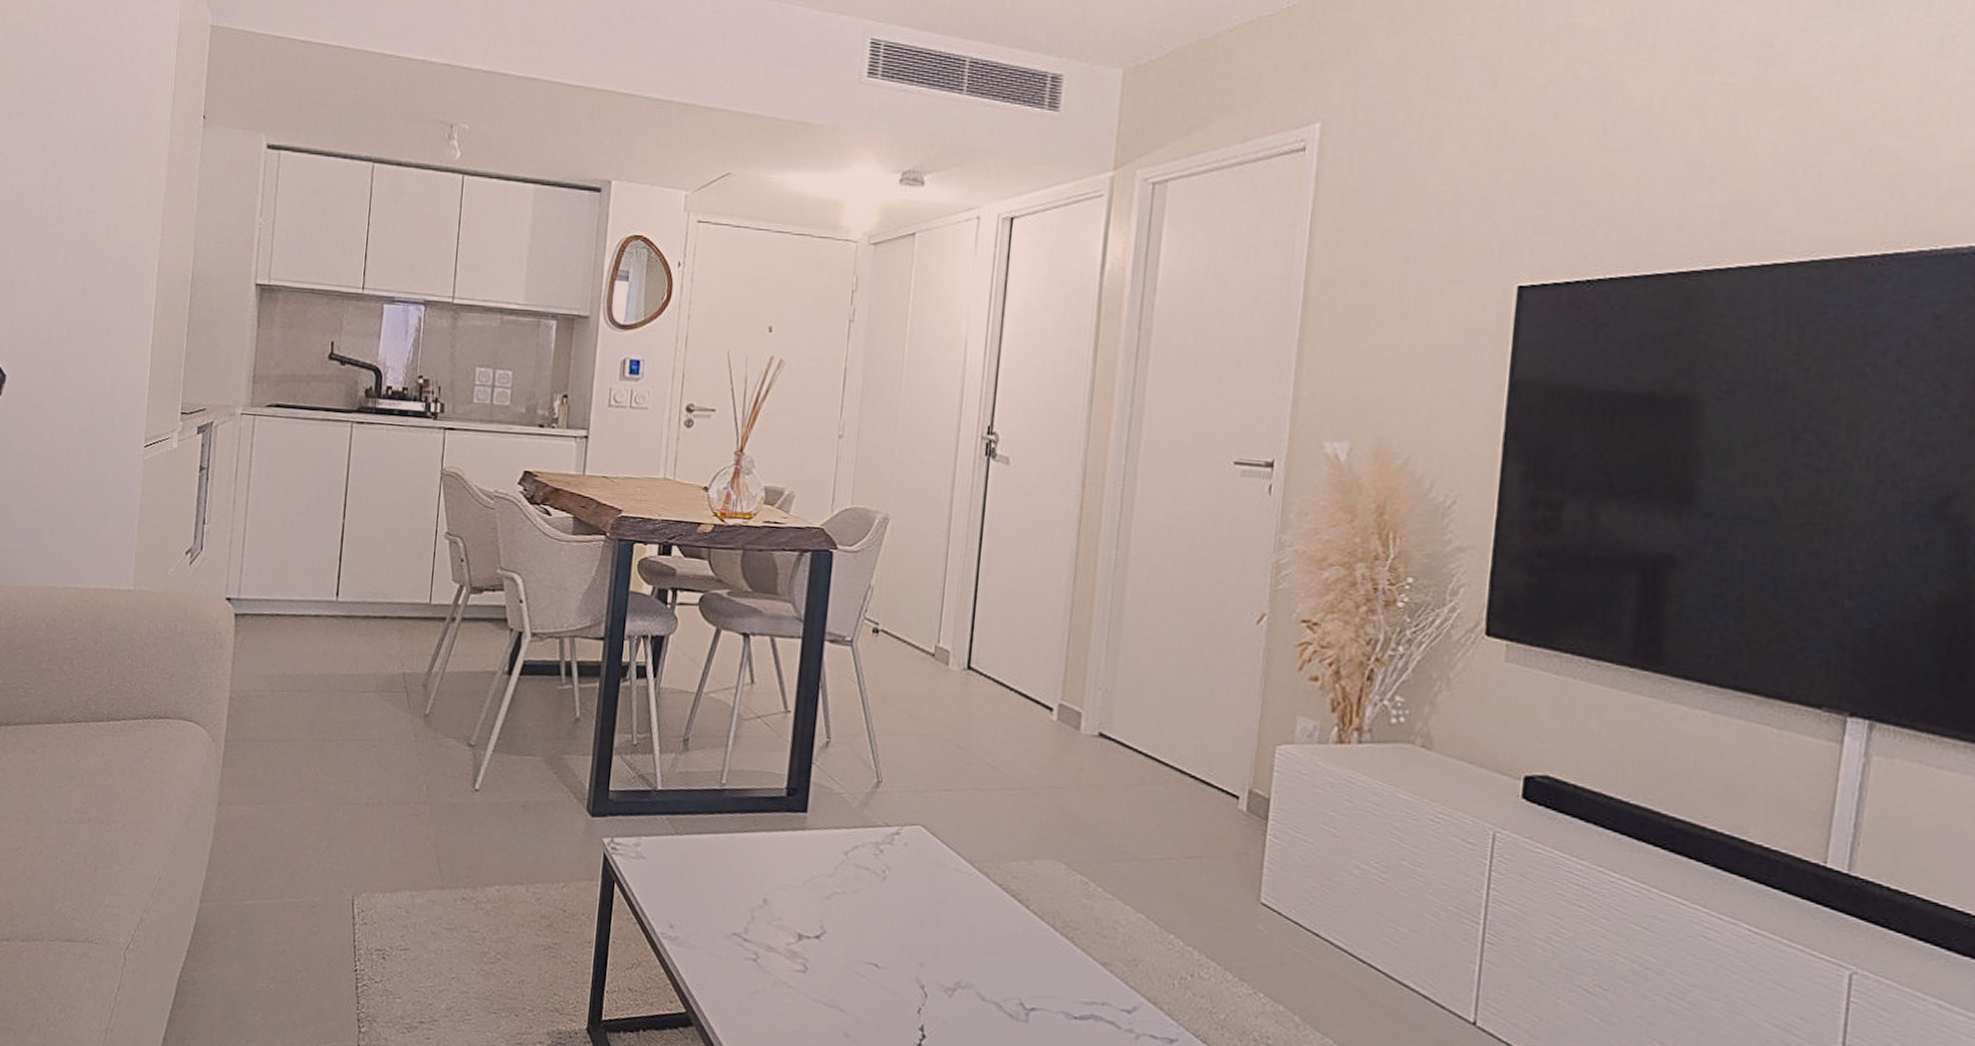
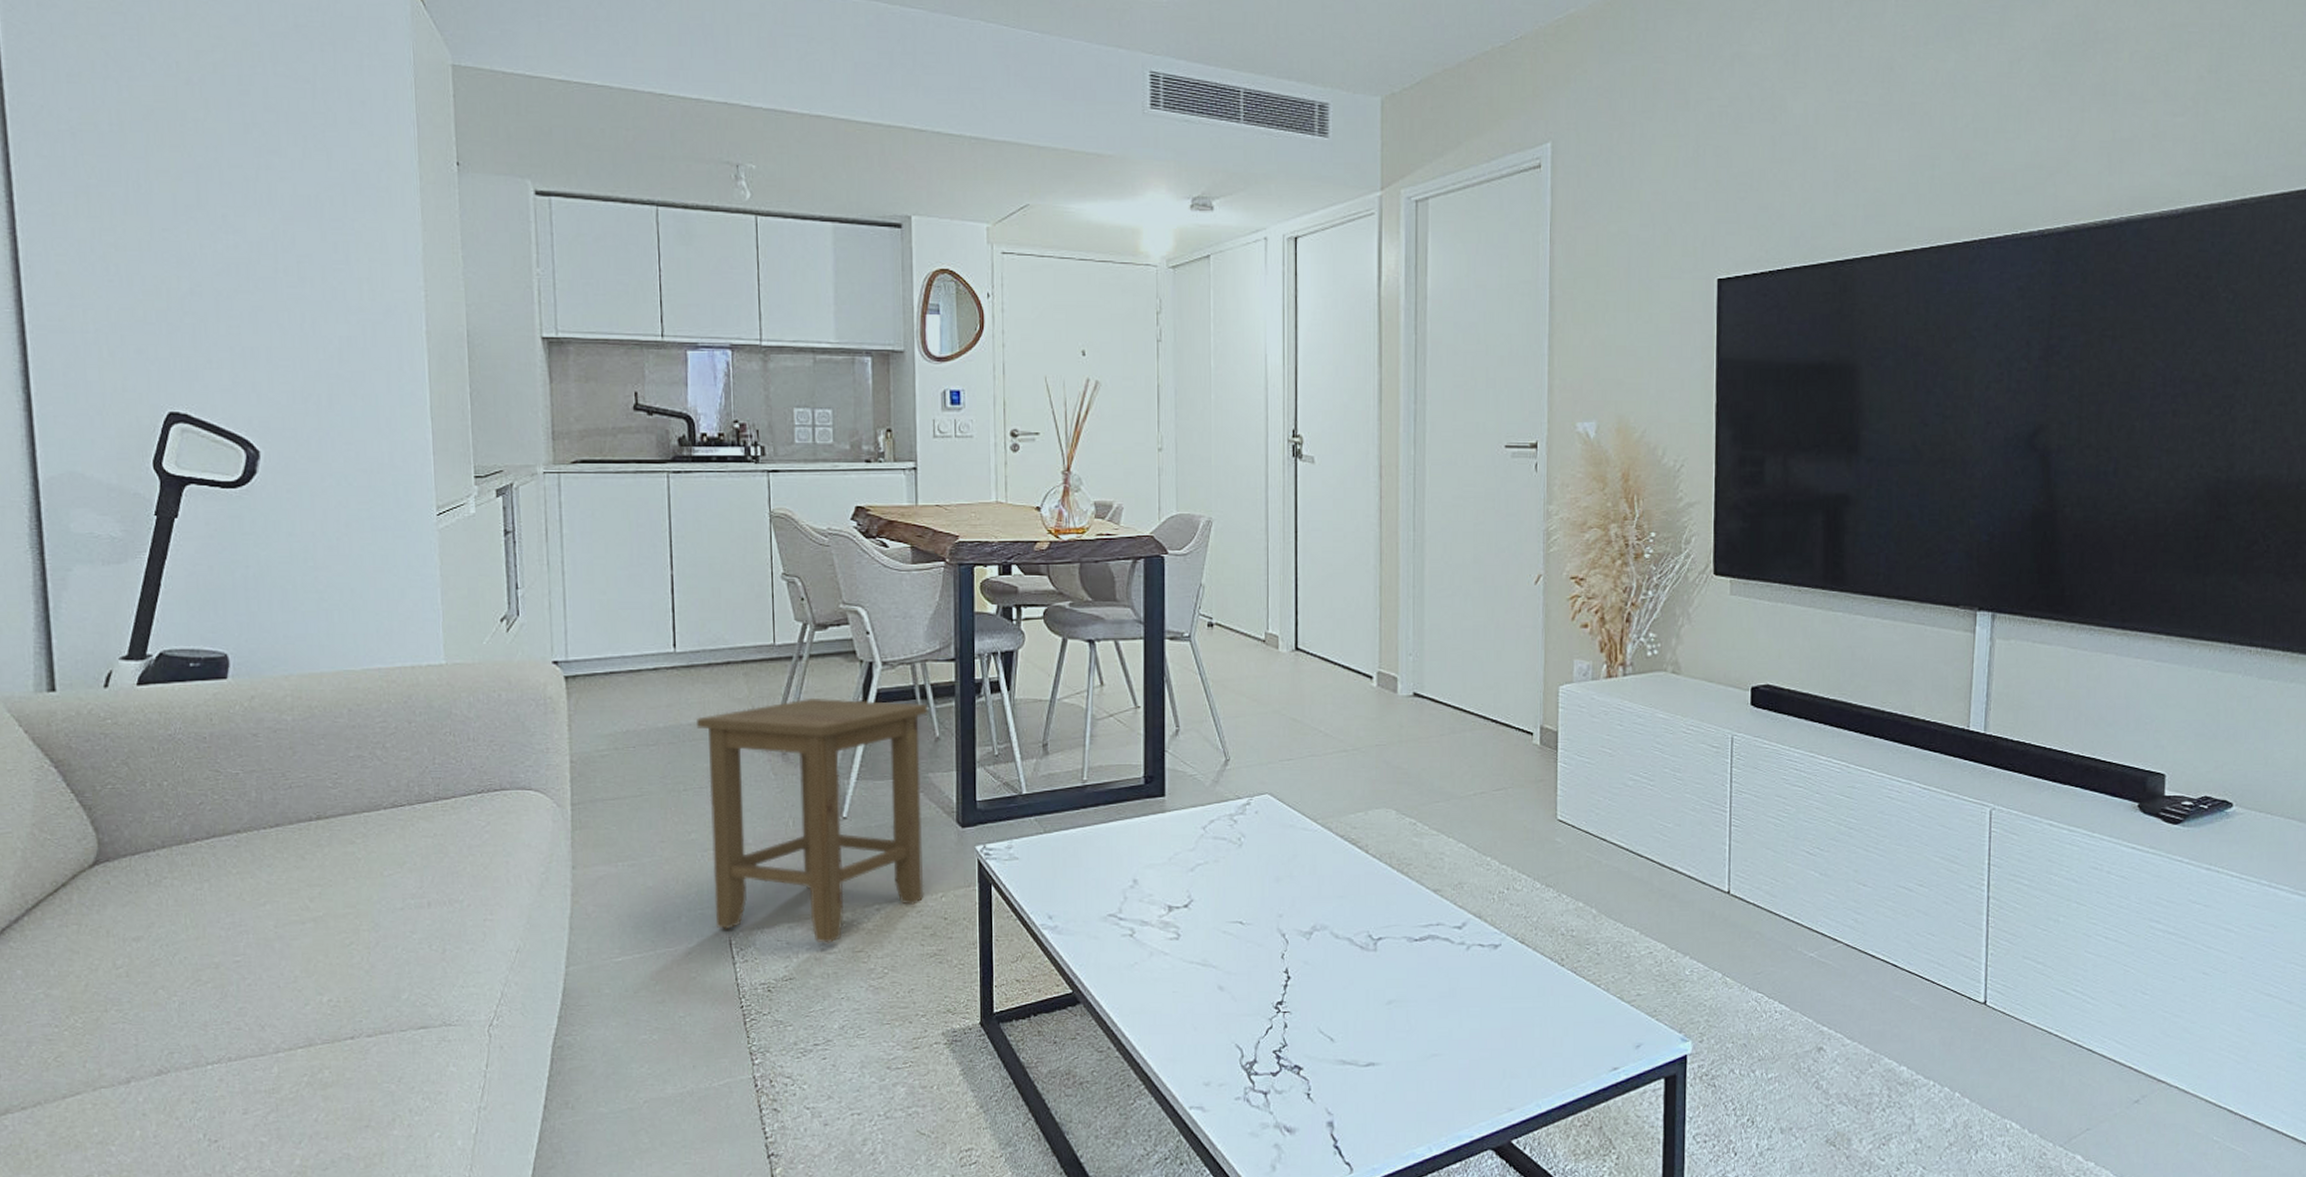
stool: none [341,662,572,918] -> present [697,697,928,943]

